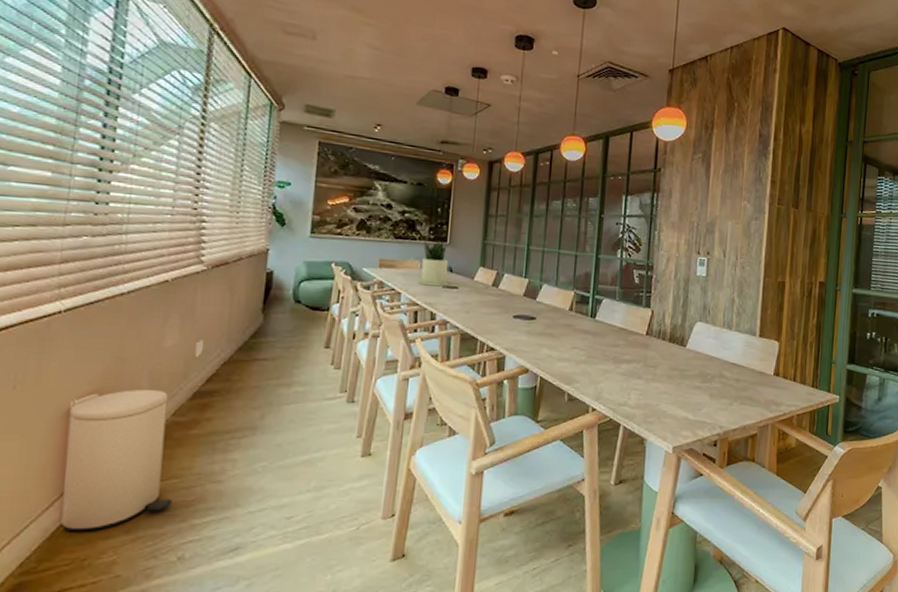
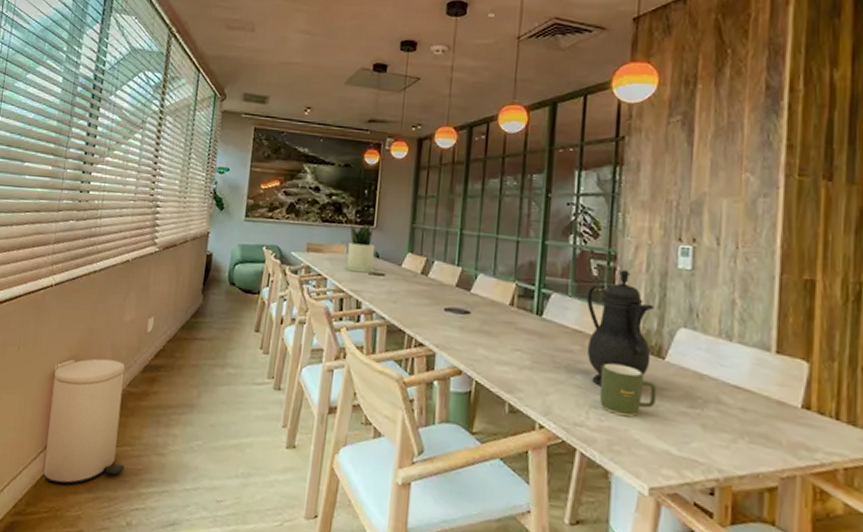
coffeepot: none [629,278,679,372] -> present [586,270,654,387]
mug: none [638,353,680,394] -> present [599,362,656,417]

